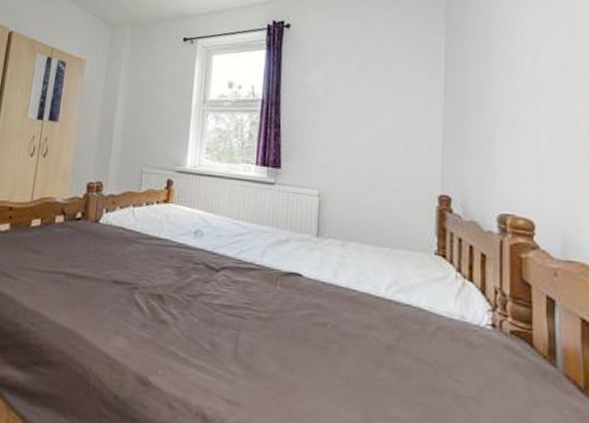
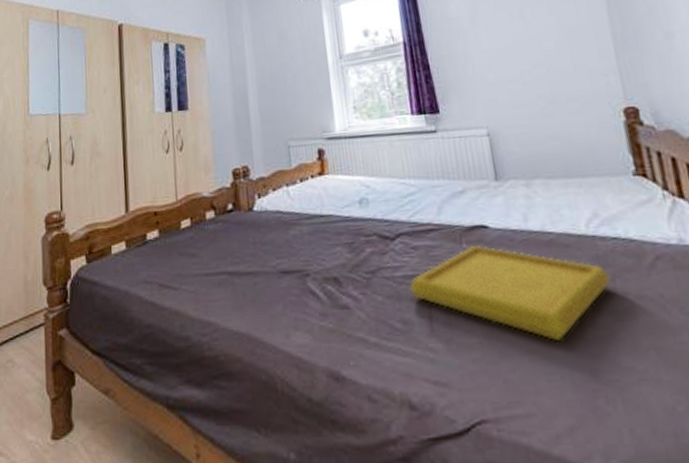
serving tray: none [223,288,398,384] -> present [409,244,612,340]

